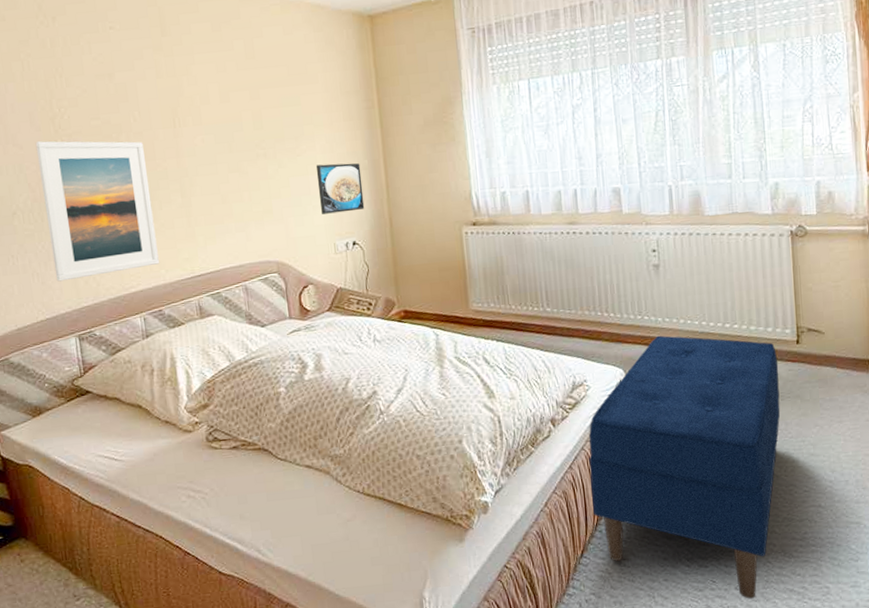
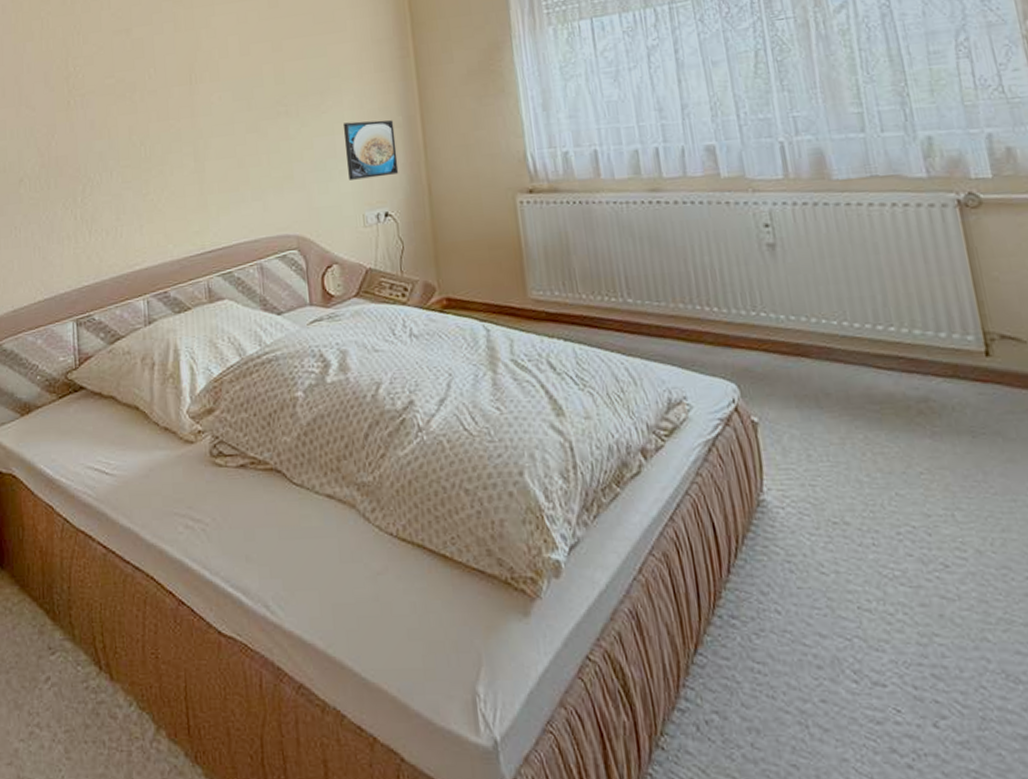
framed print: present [35,141,159,282] -> none [48,100,167,257]
bench: present [589,335,781,599] -> none [694,338,977,745]

